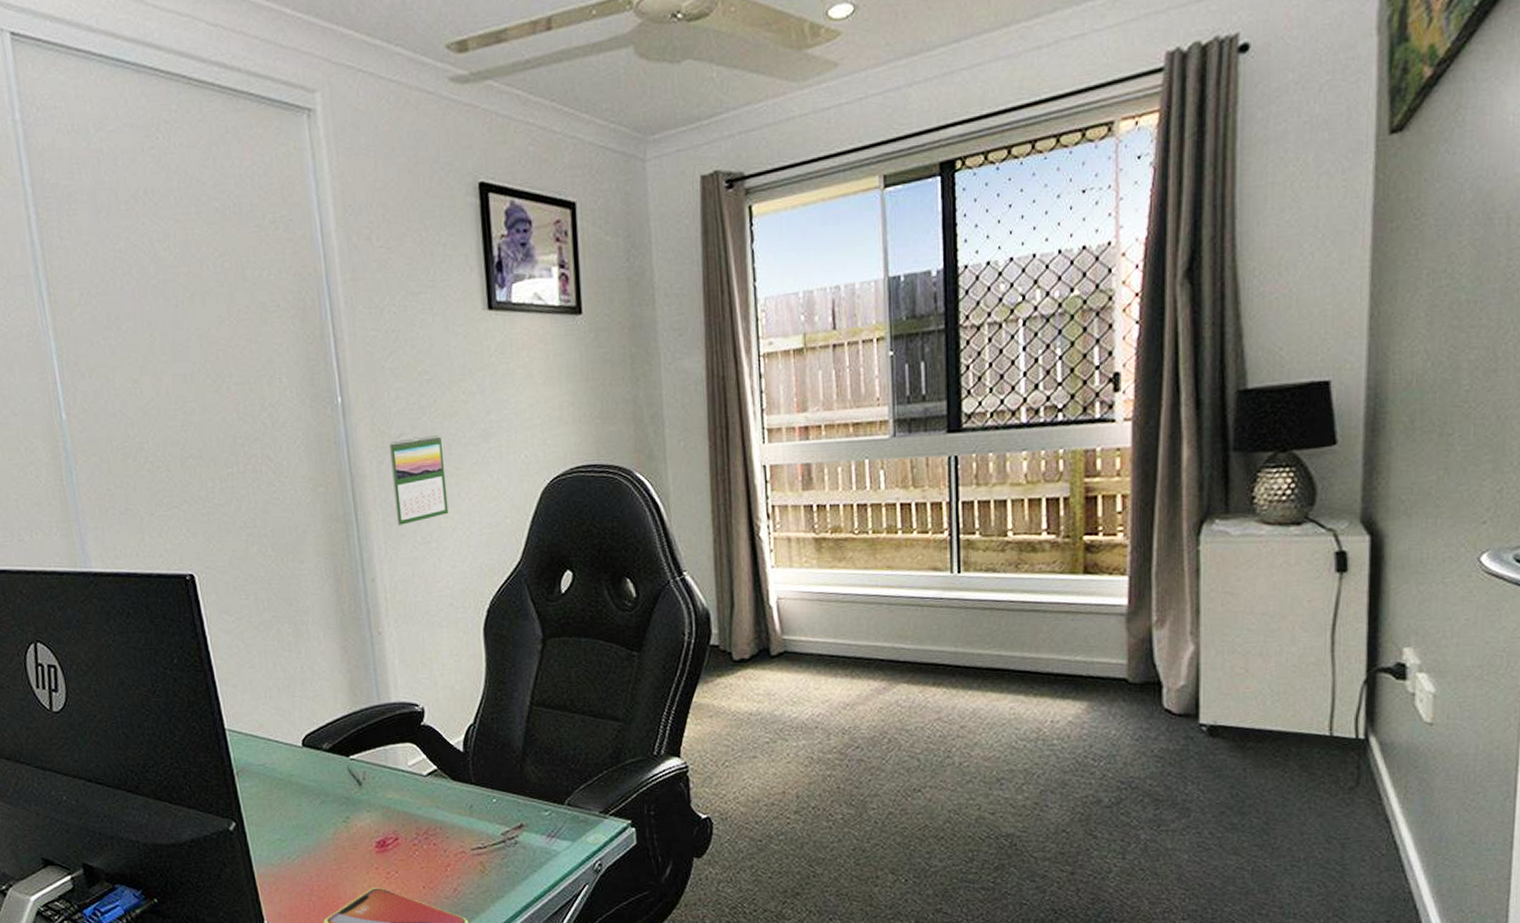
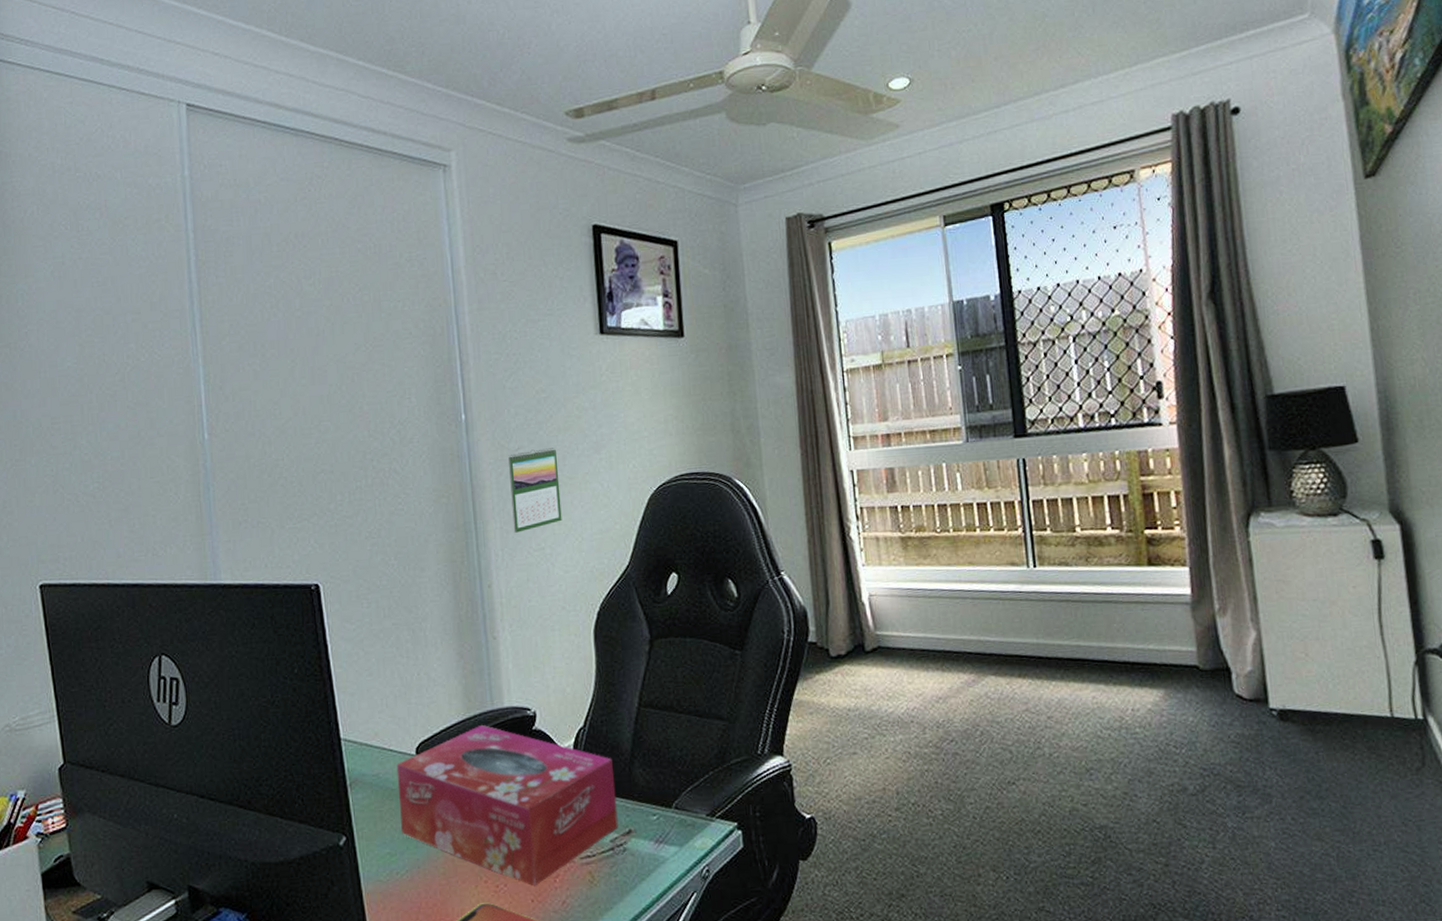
tissue box: none [283,718,510,874] -> present [396,724,618,887]

